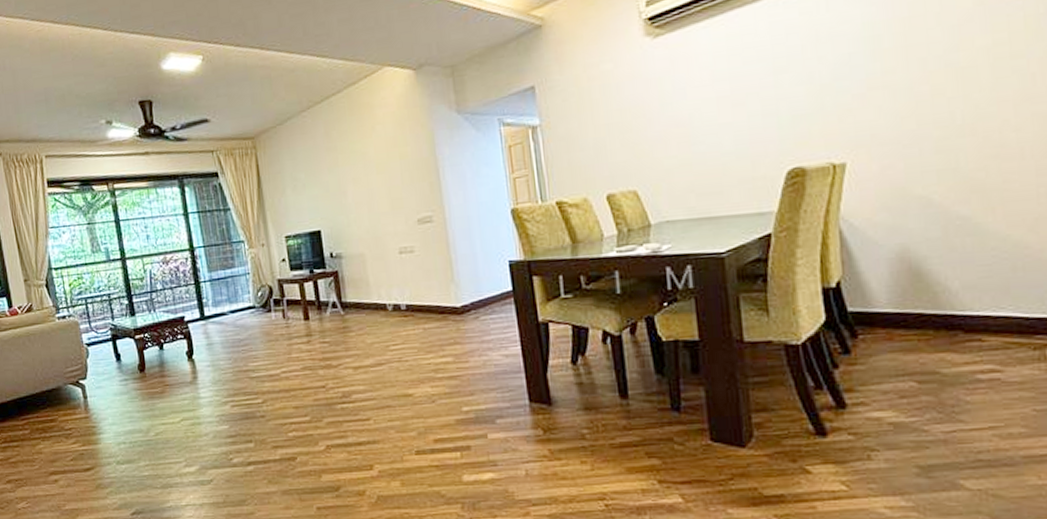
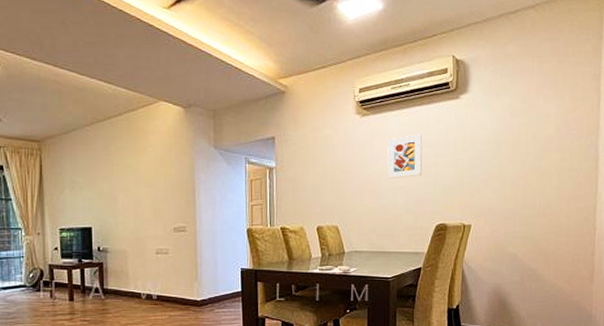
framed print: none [696,46,755,117] -> present [387,134,423,179]

